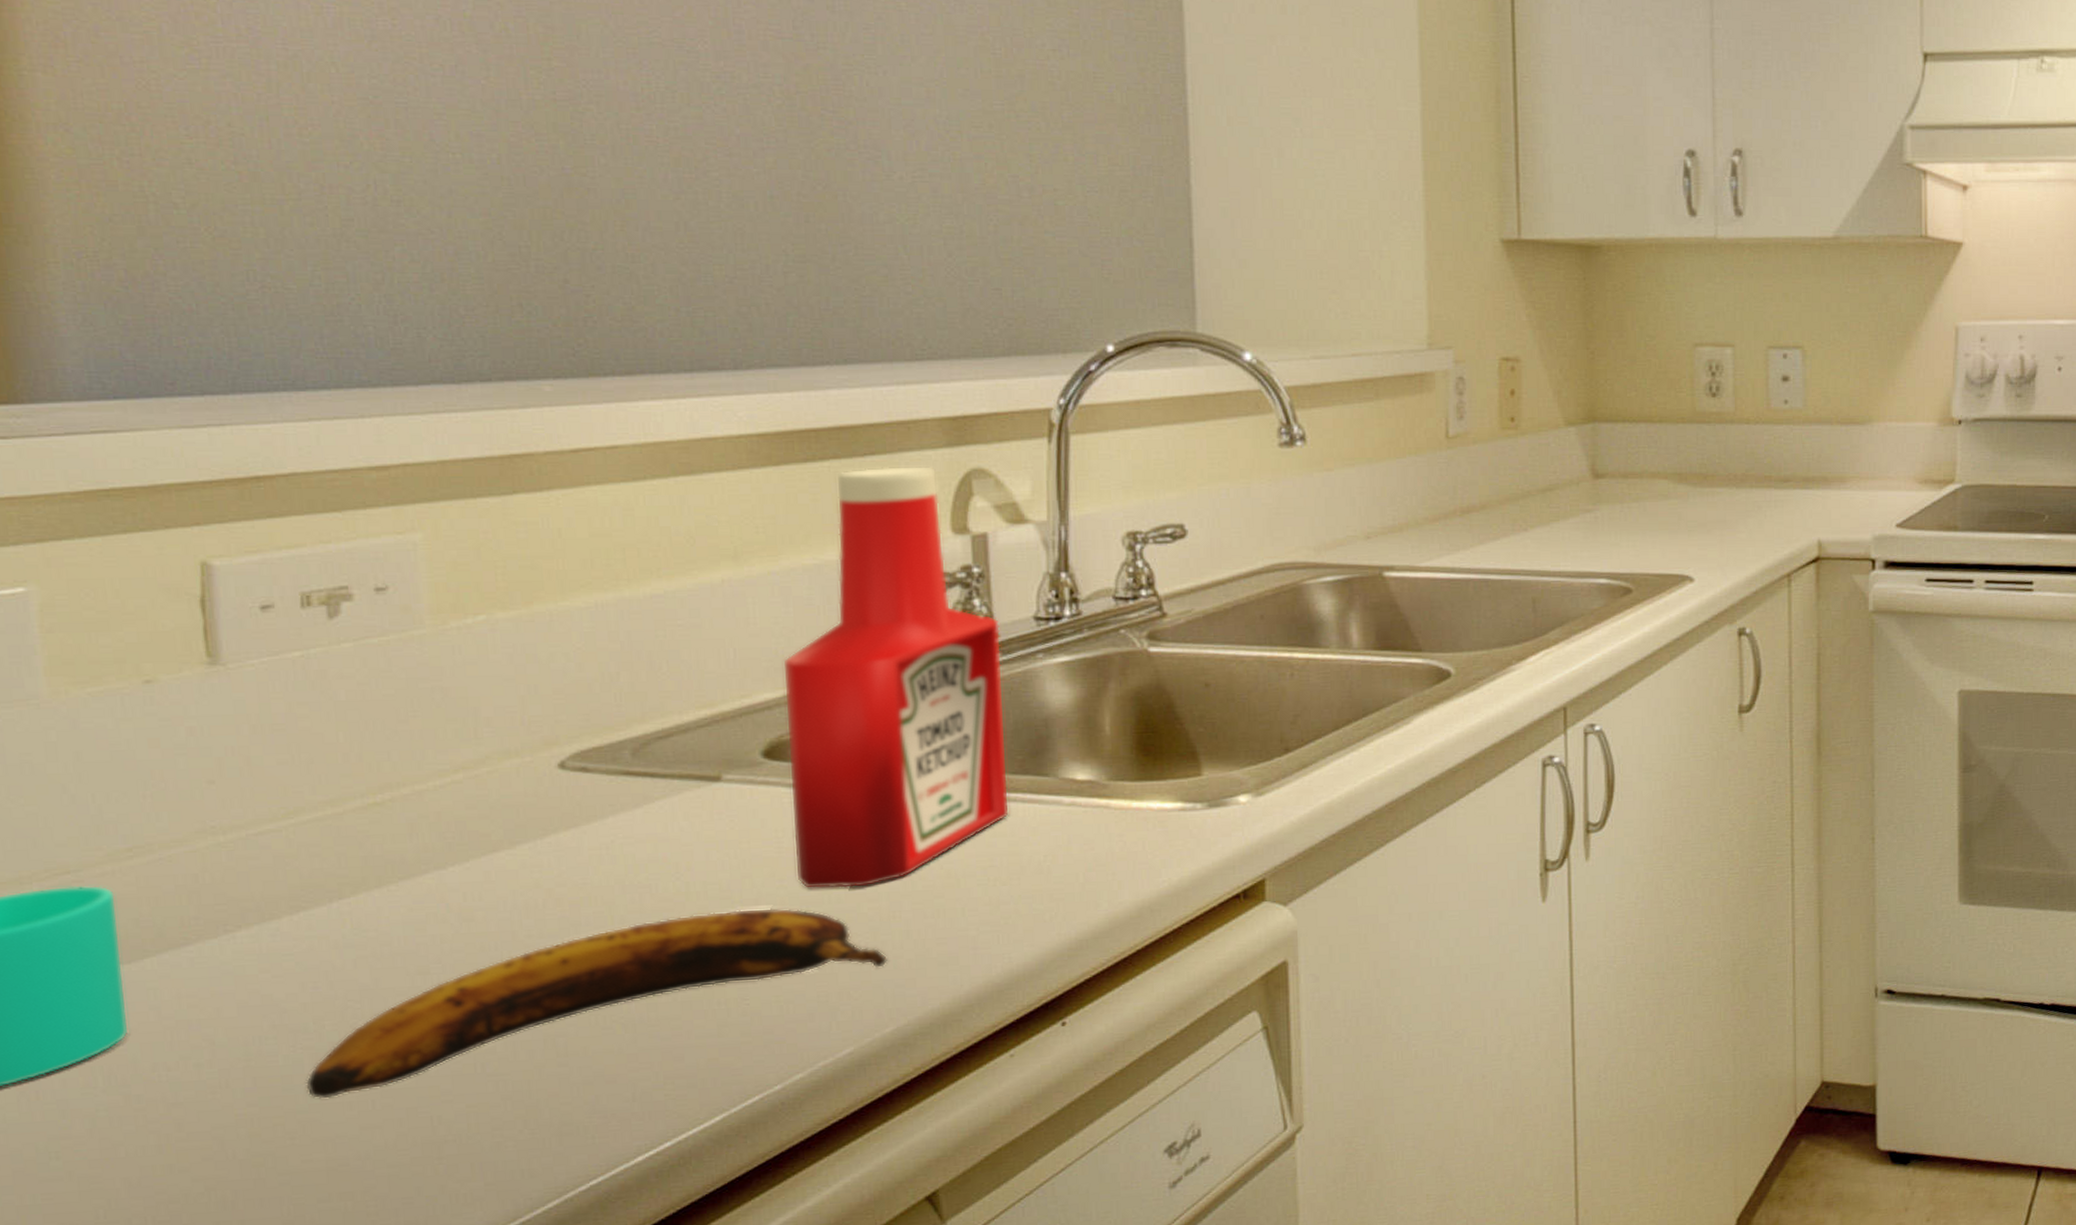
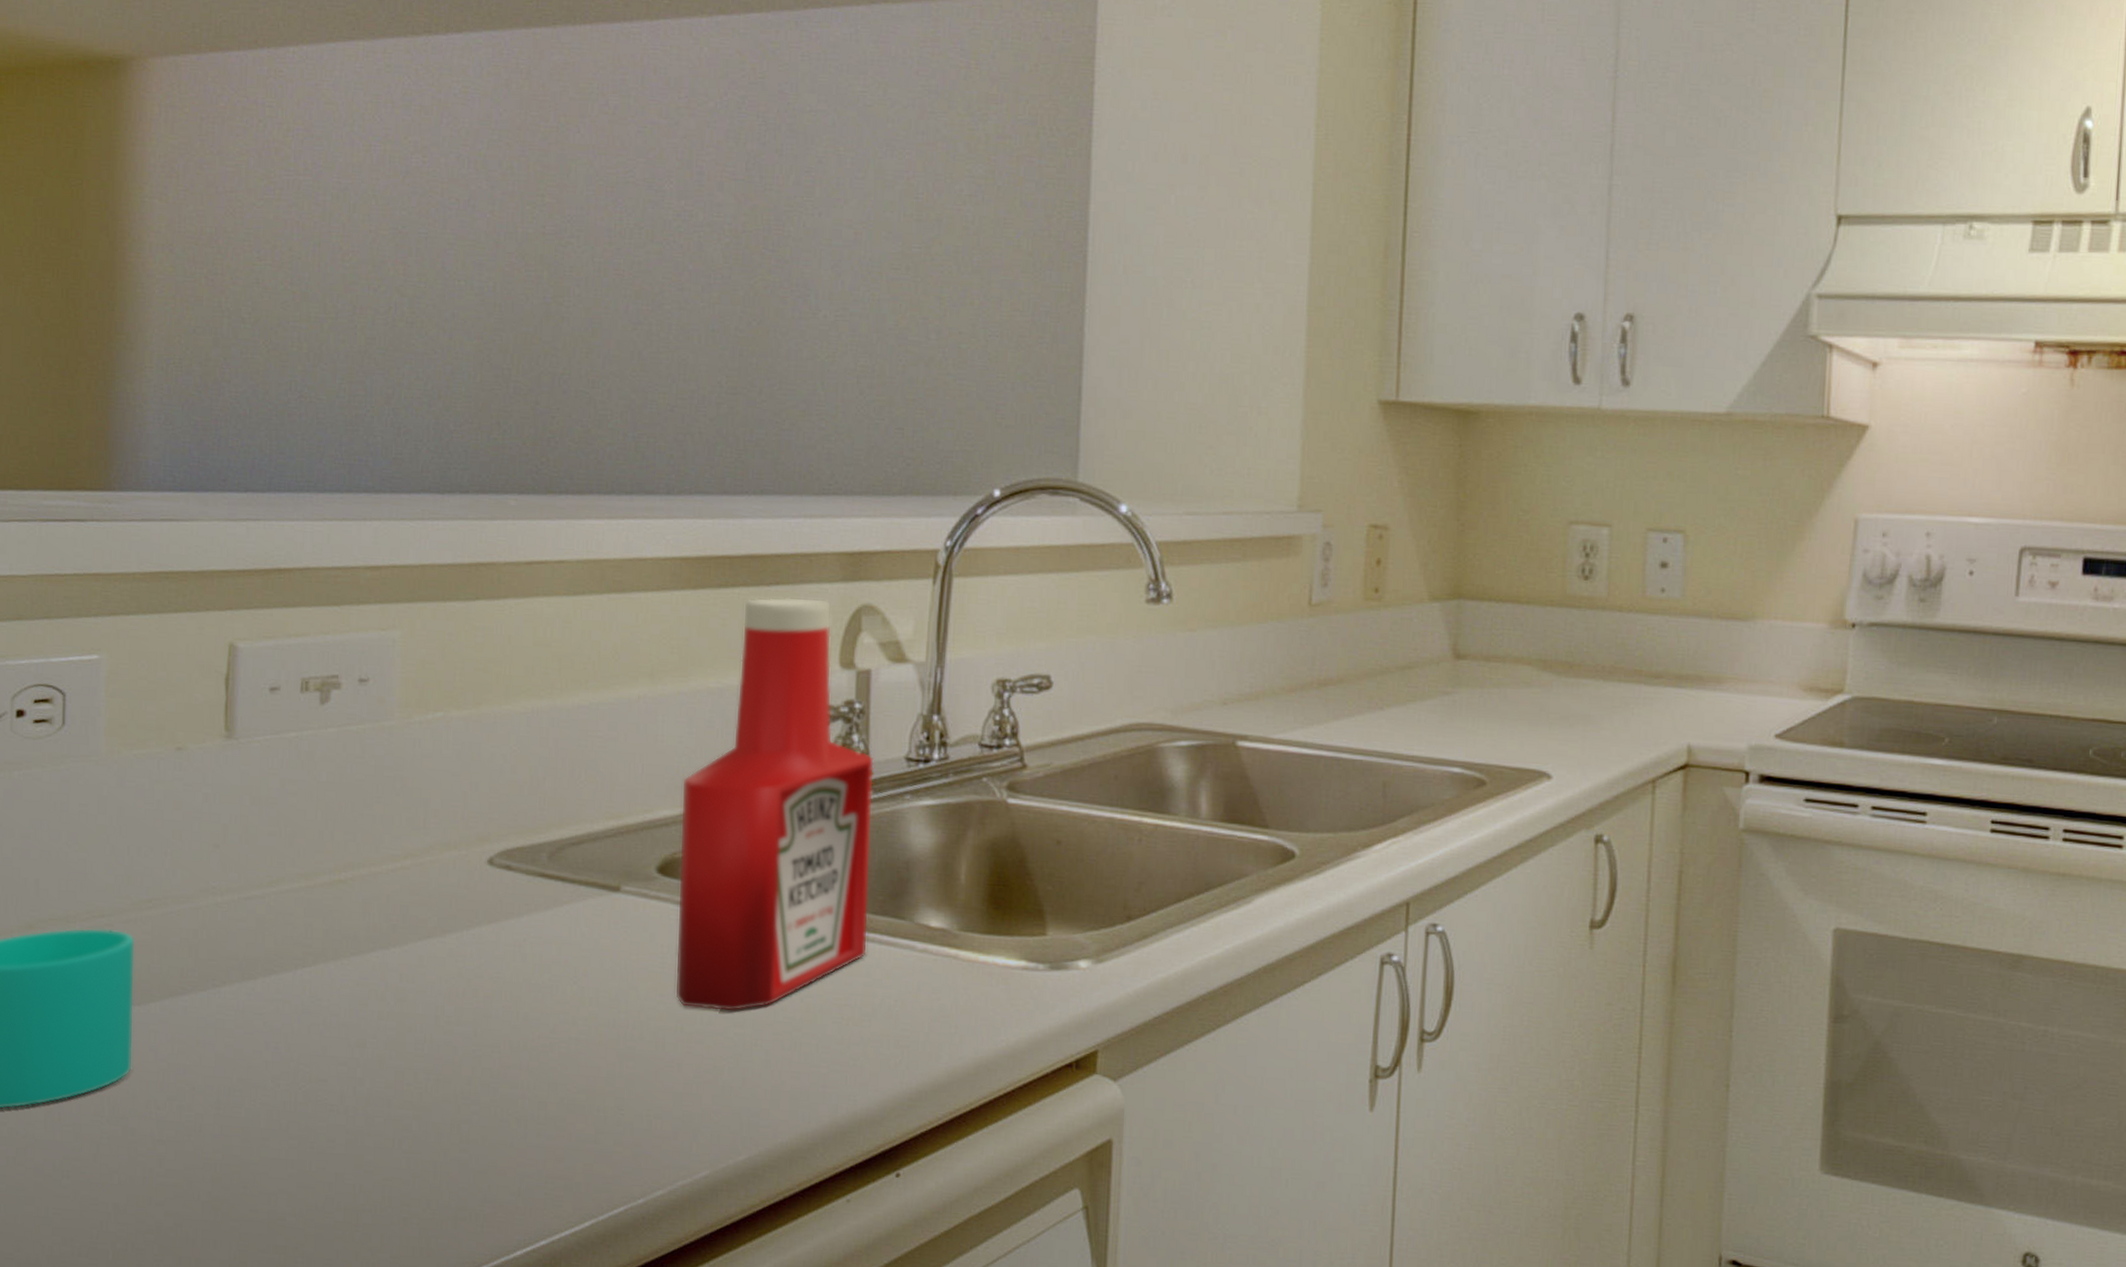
banana: present [306,908,889,1099] -> none [260,1019,748,1155]

